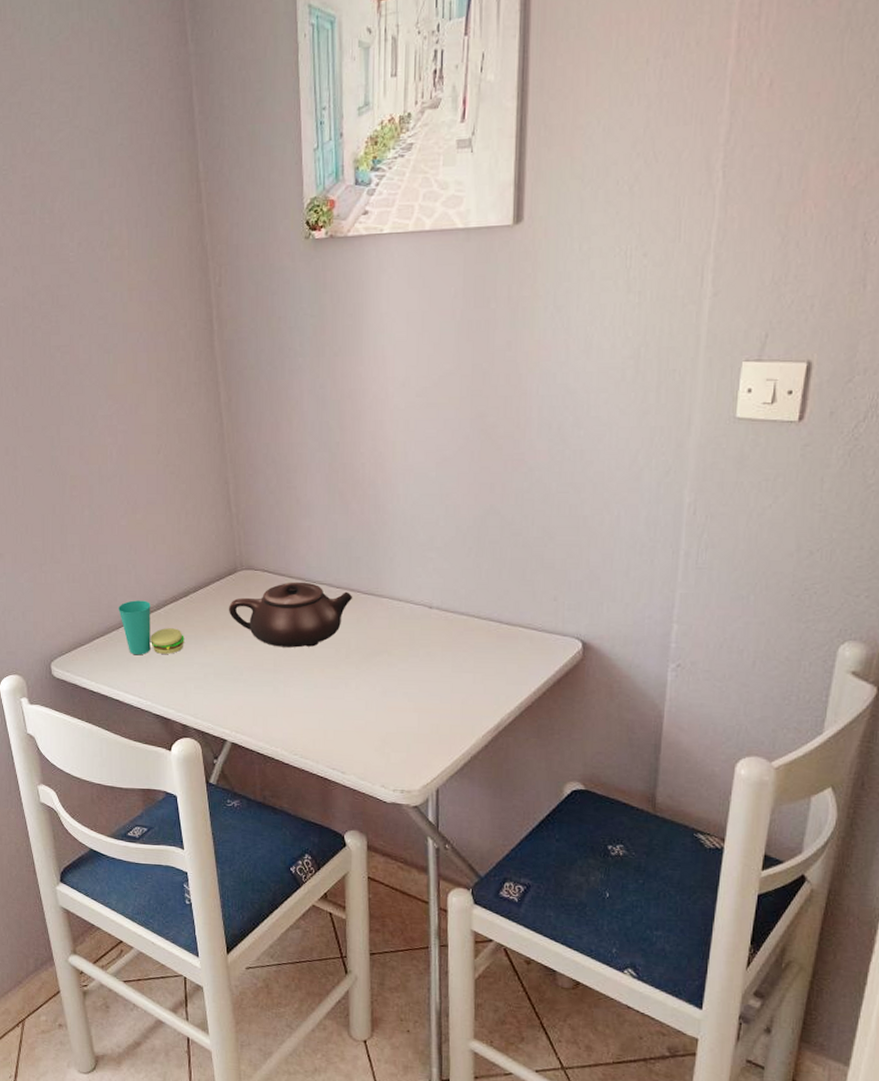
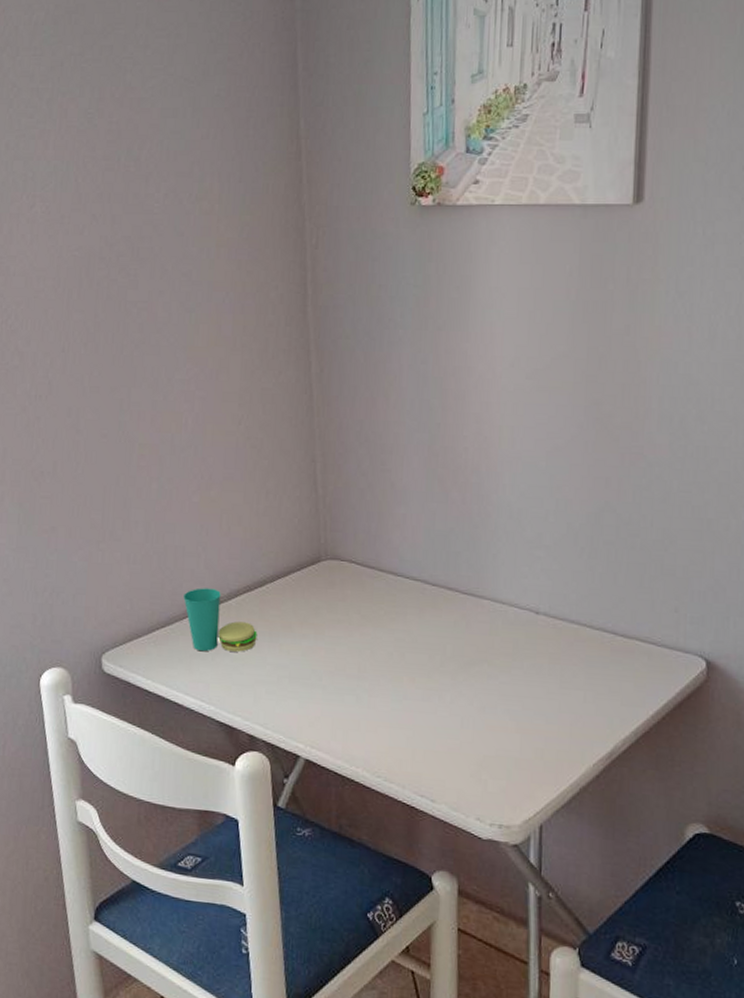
teapot: present [229,582,353,648] -> none [309,576,451,652]

